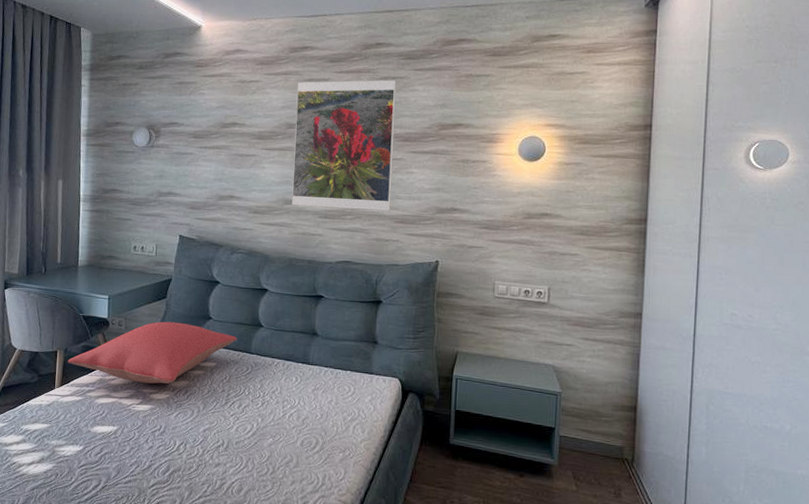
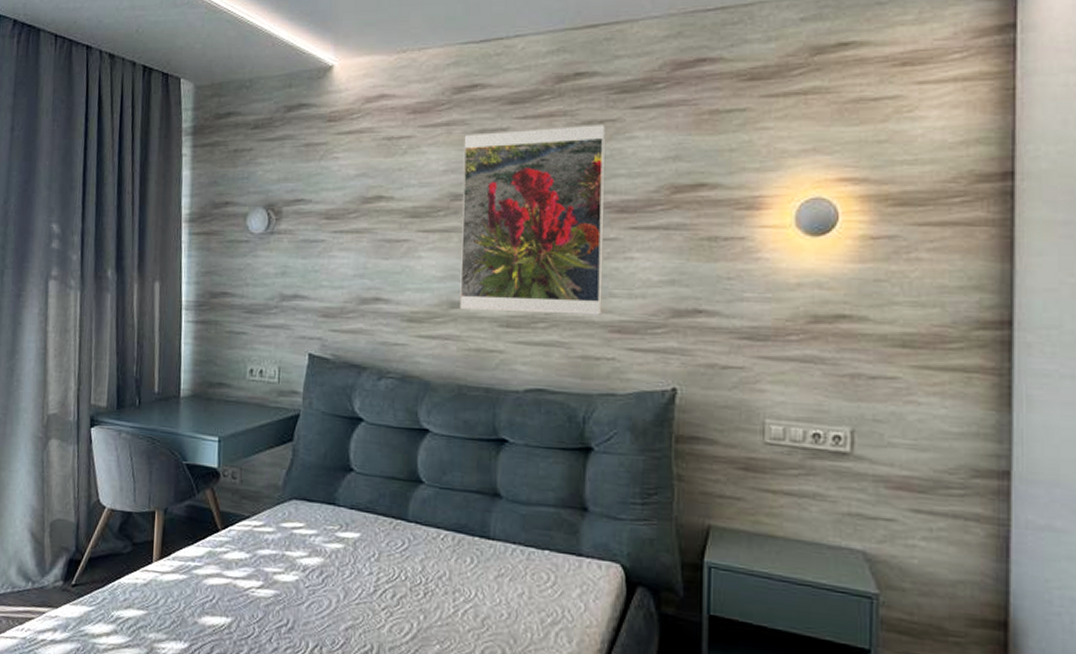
pillow: present [67,321,238,384] -> none [168,473,389,561]

